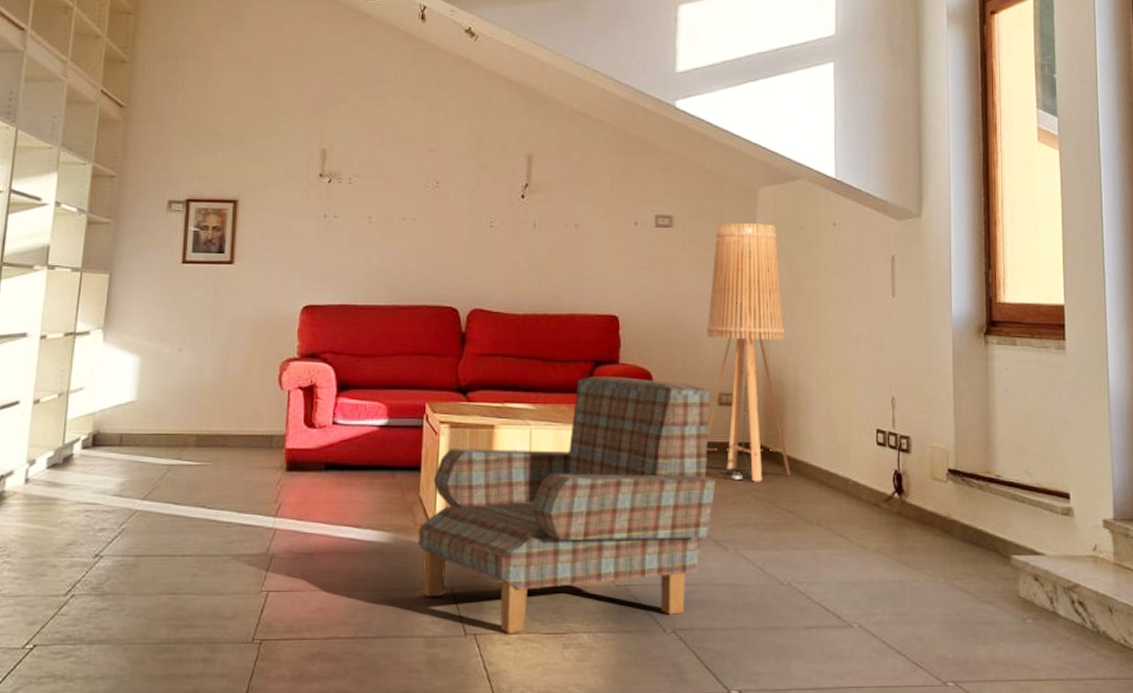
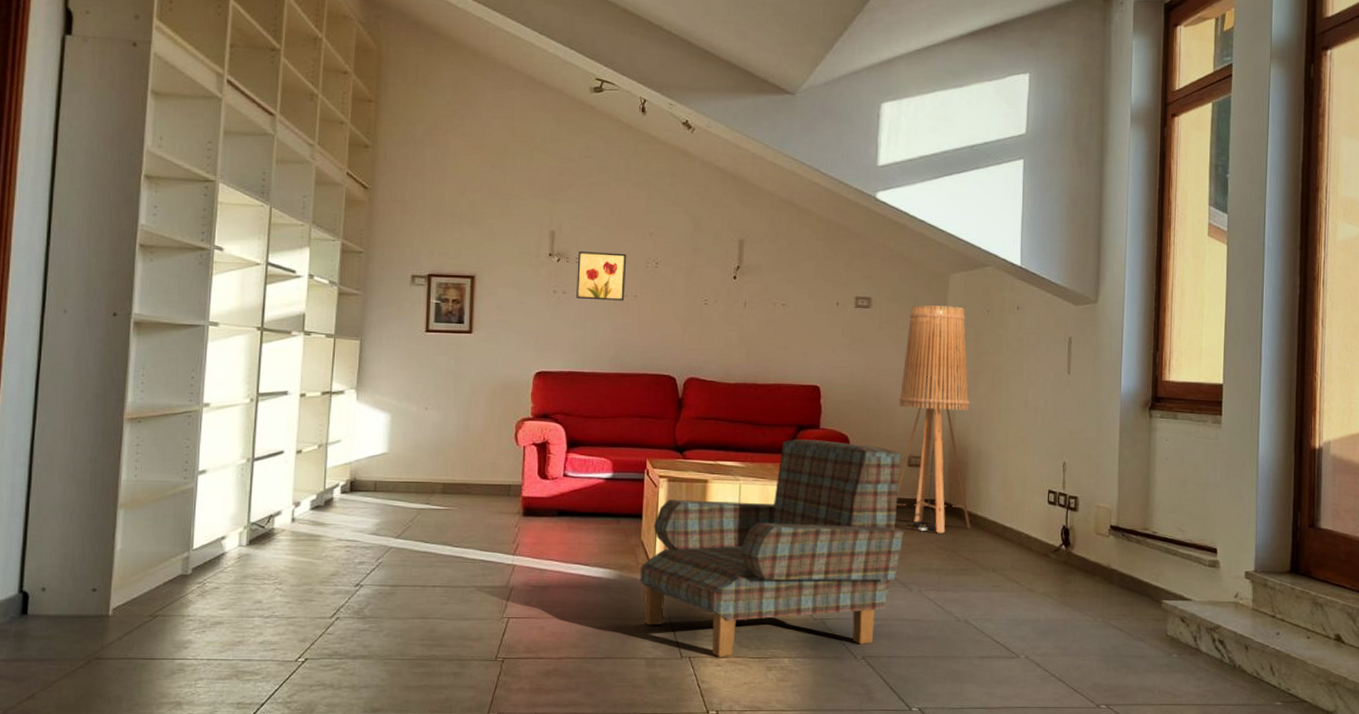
wall art: none [349,171,405,225] -> present [576,252,627,301]

